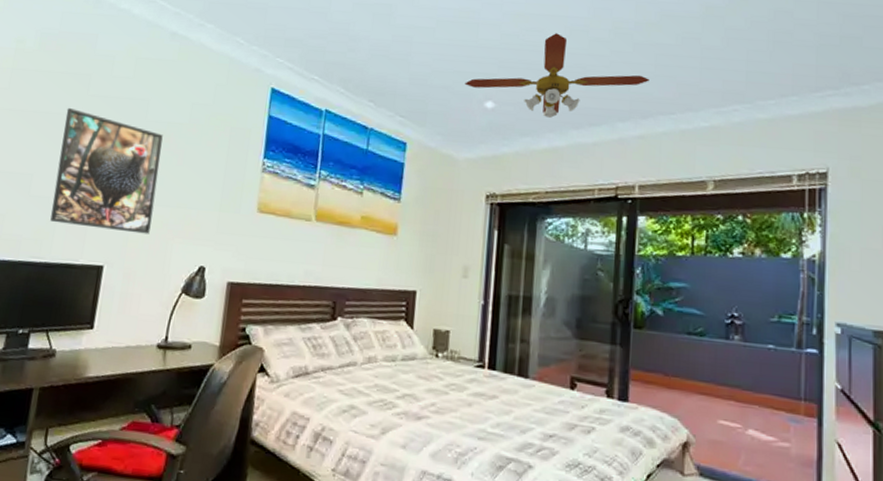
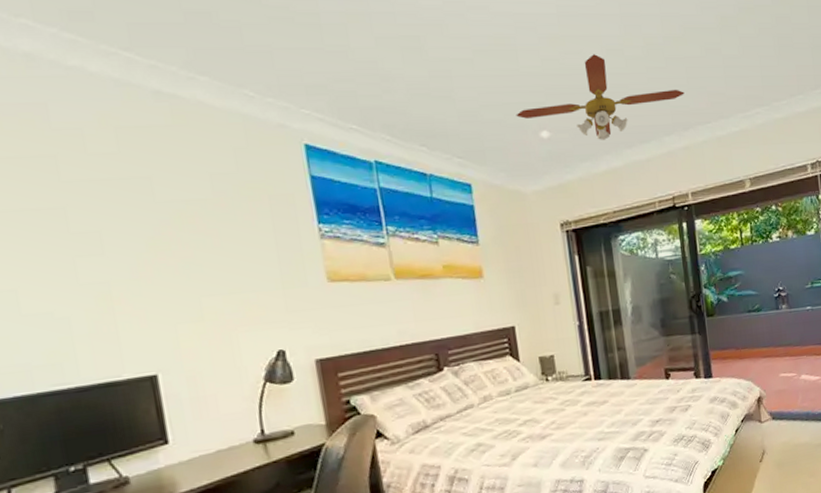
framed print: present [50,107,163,234] -> none [35,200,204,341]

